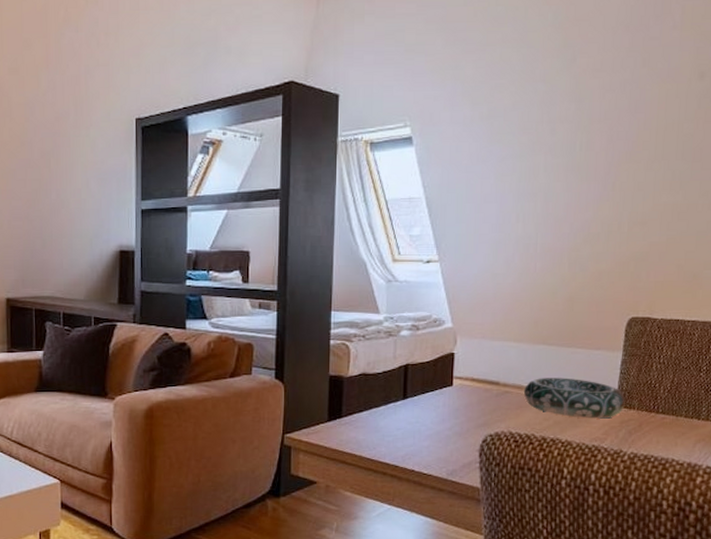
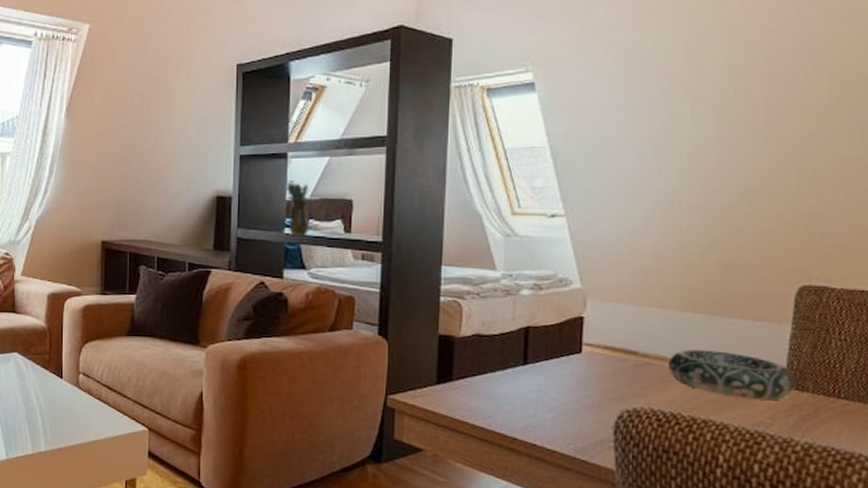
vase: none [187,233,210,289] -> present [286,180,310,238]

